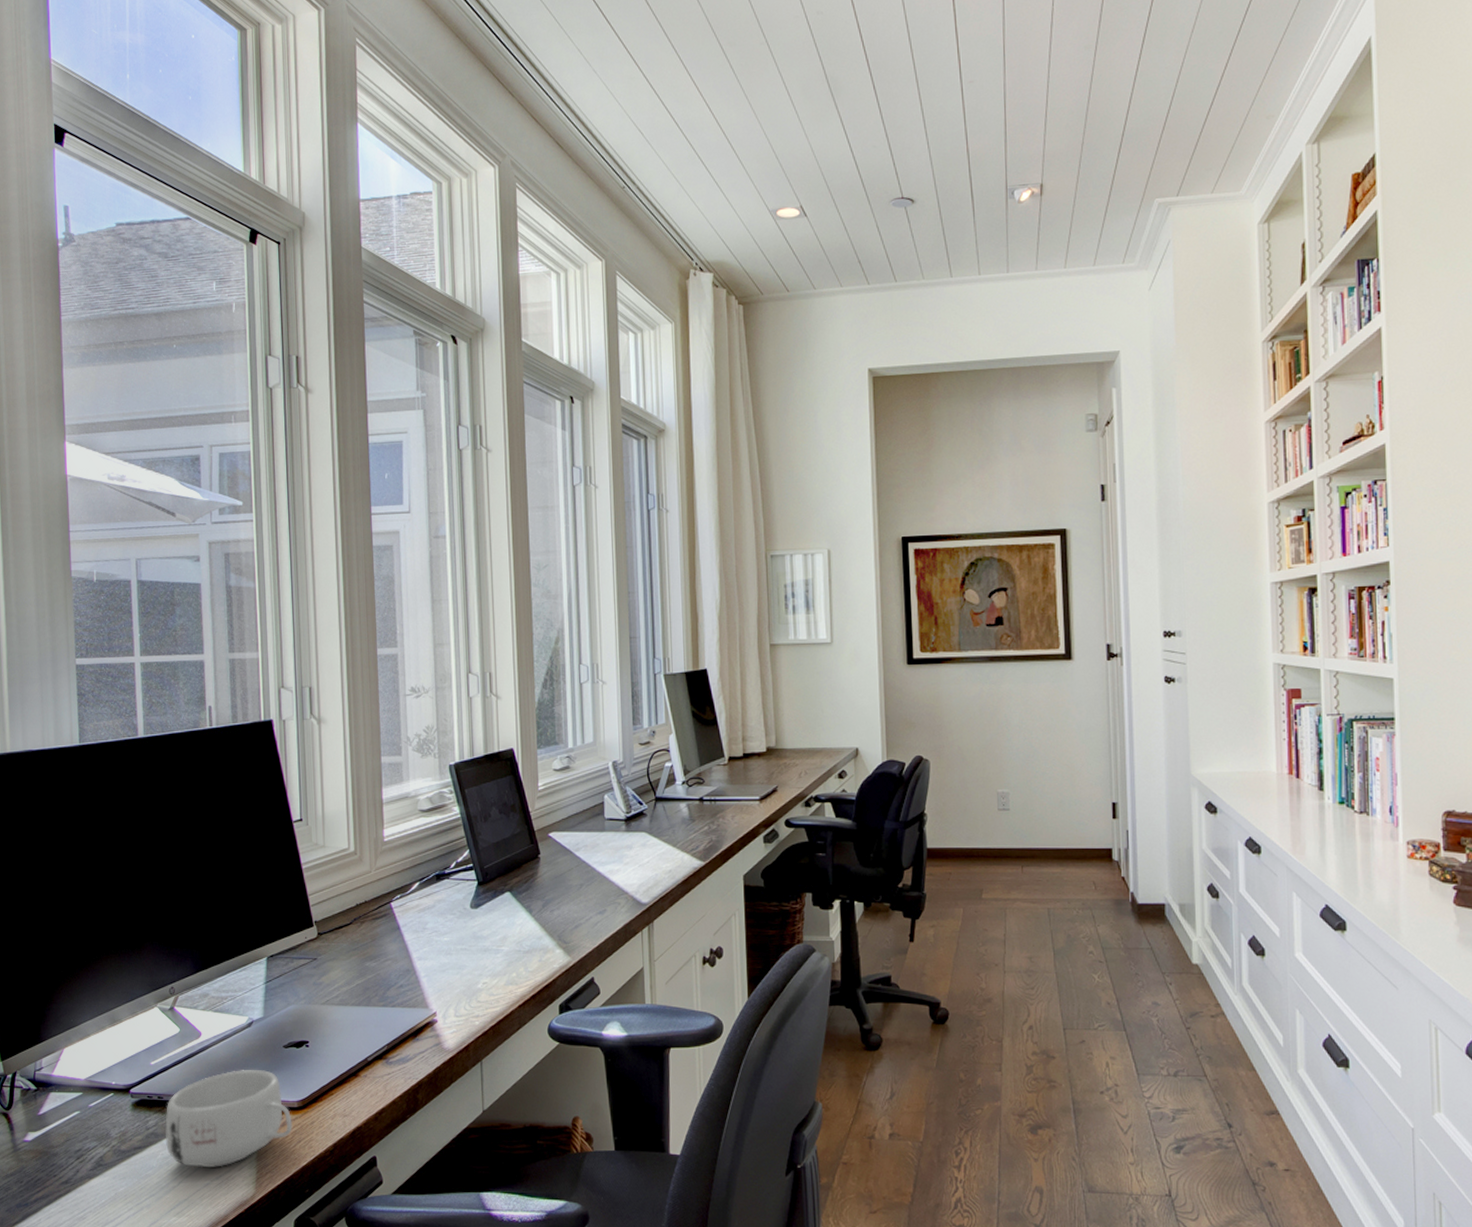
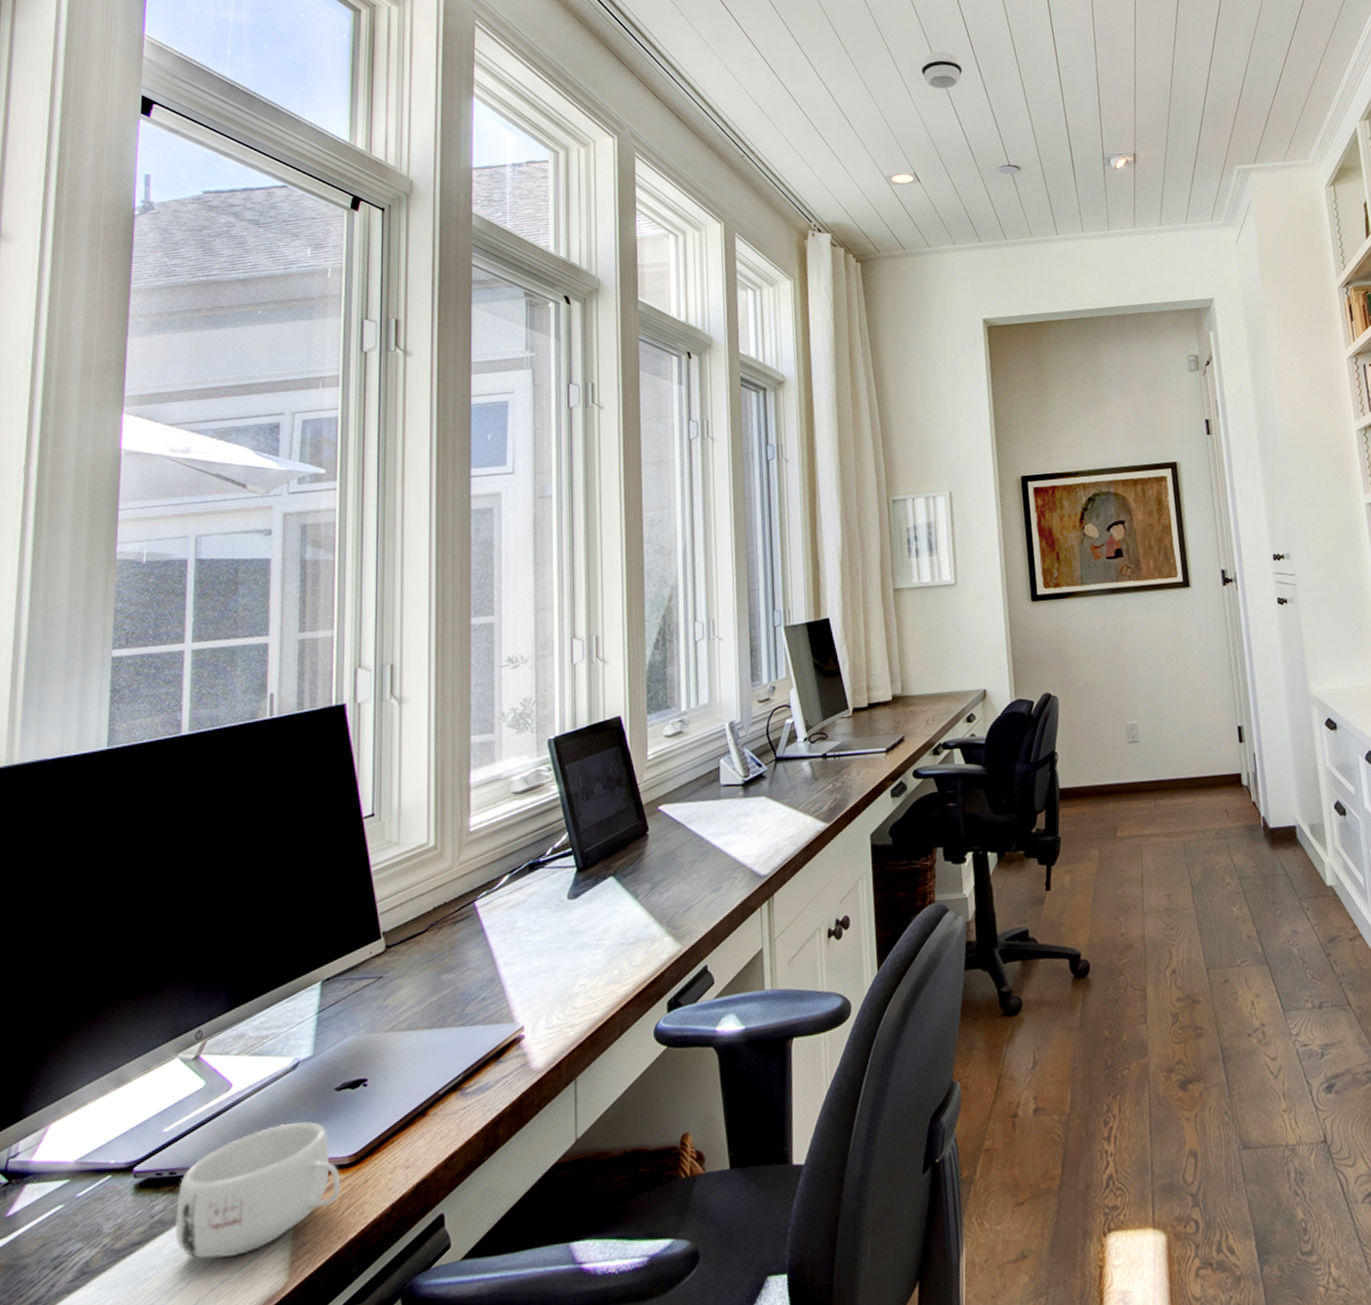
smoke detector: none [810,65,856,110] -> present [920,51,963,89]

